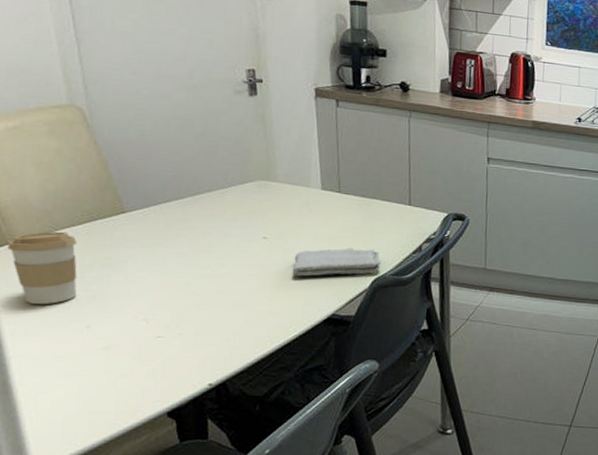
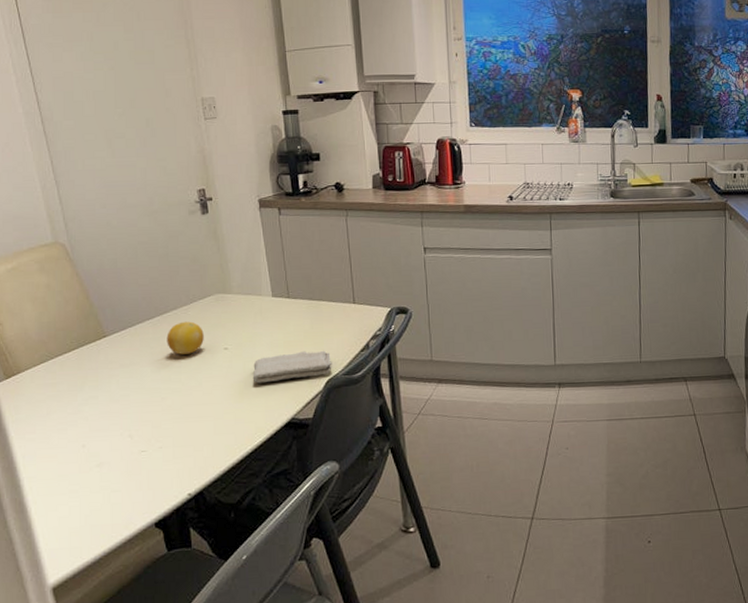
coffee cup: present [7,231,77,304] -> none [14,359,73,428]
fruit: none [197,205,241,240] -> present [166,321,204,355]

